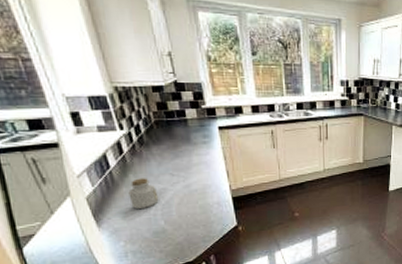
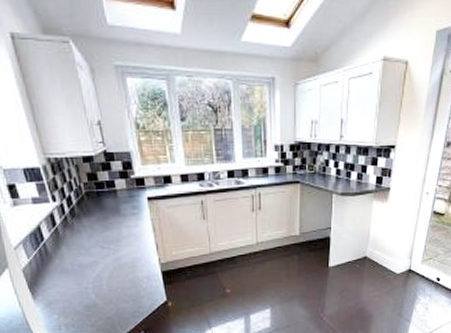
jar: present [128,178,159,209] -> none [61,250,90,282]

